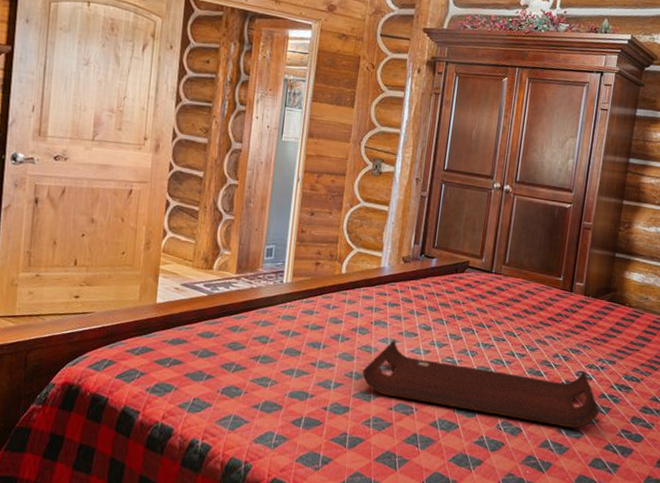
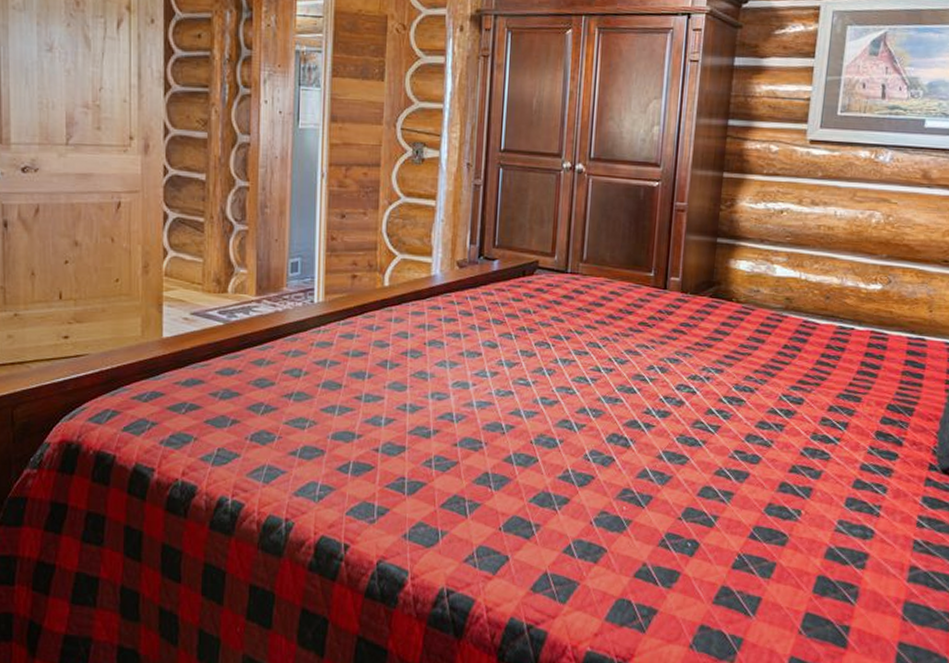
serving tray: present [362,340,600,428] -> none [417,362,707,453]

